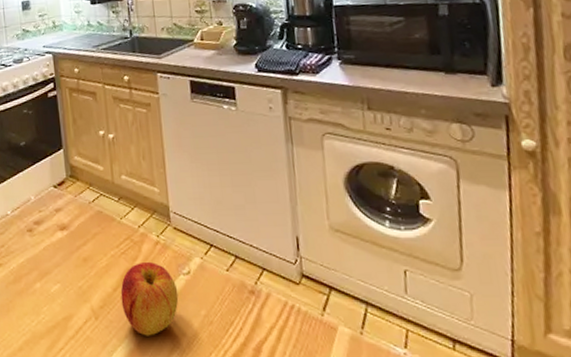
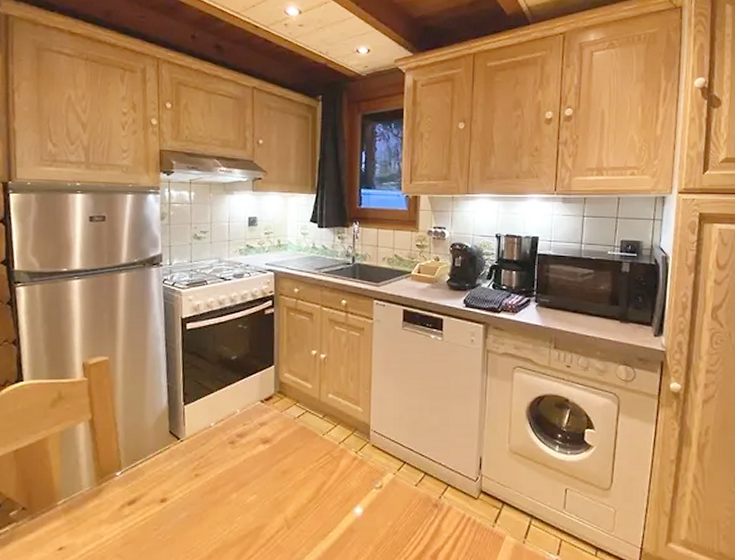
apple: present [120,261,179,336] -> none [314,475,369,545]

